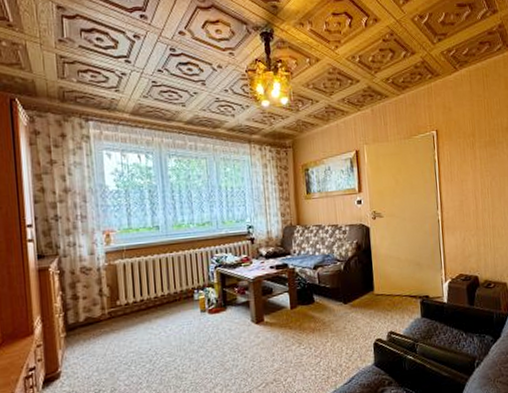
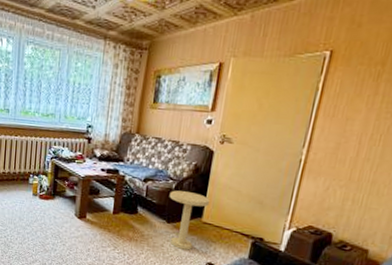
side table: none [340,268,377,327] -> present [169,190,210,250]

